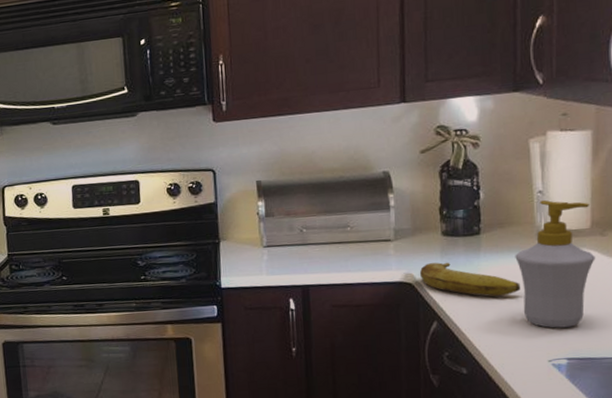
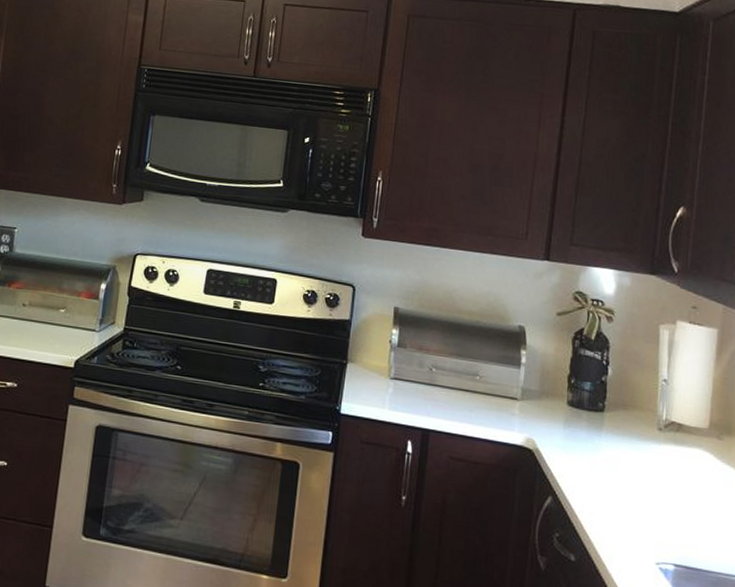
banana: present [419,262,521,297] -> none [540,432,637,483]
soap bottle: present [515,200,595,328] -> none [635,390,710,531]

